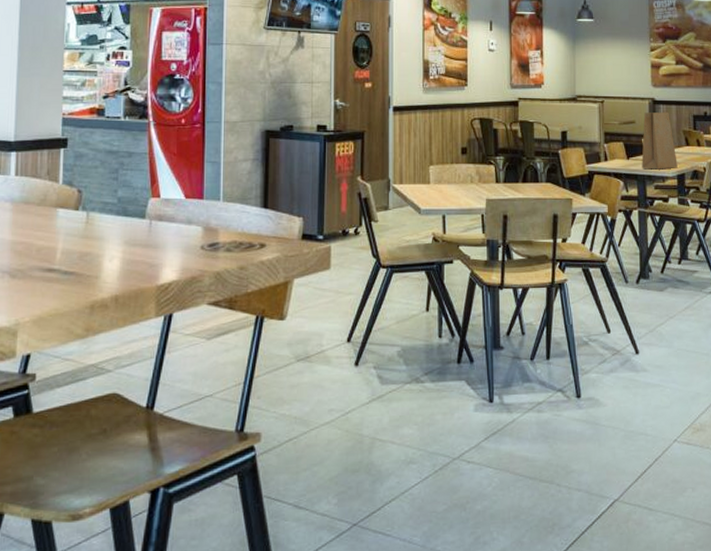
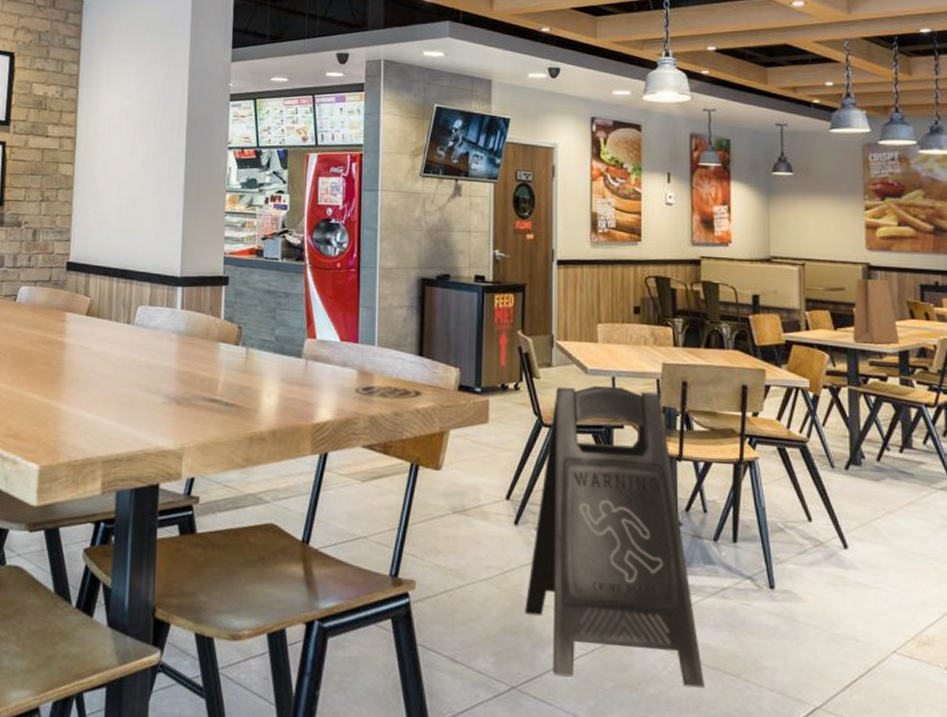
warning sign: none [365,224,523,506] -> present [525,385,705,689]

